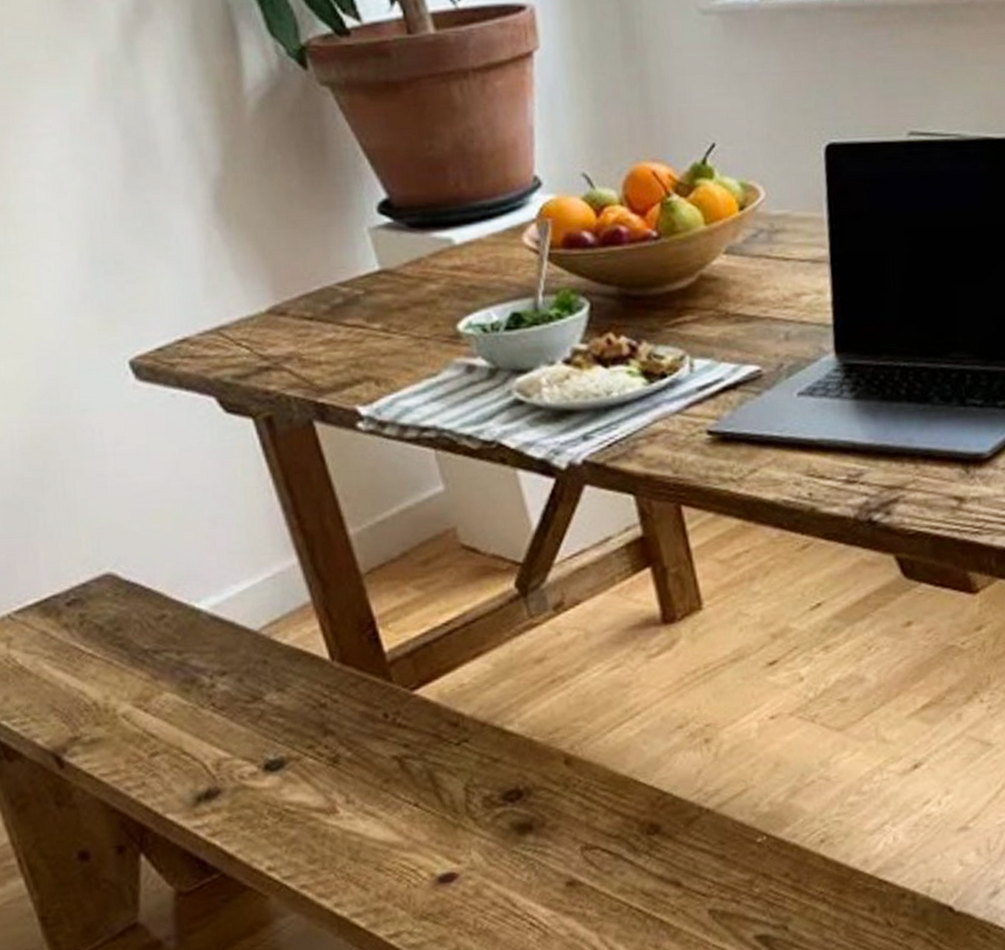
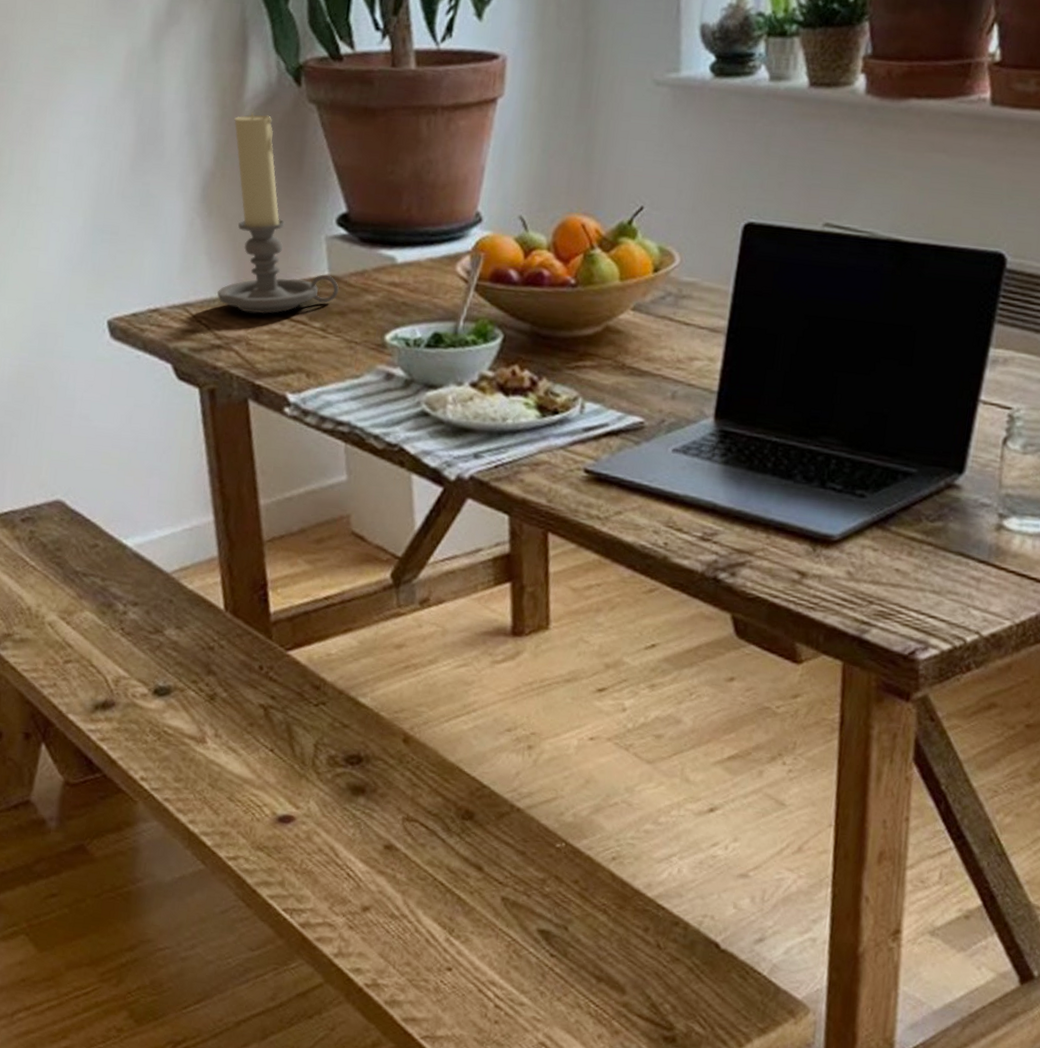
candle holder: none [237,105,396,326] -> present [217,112,340,314]

